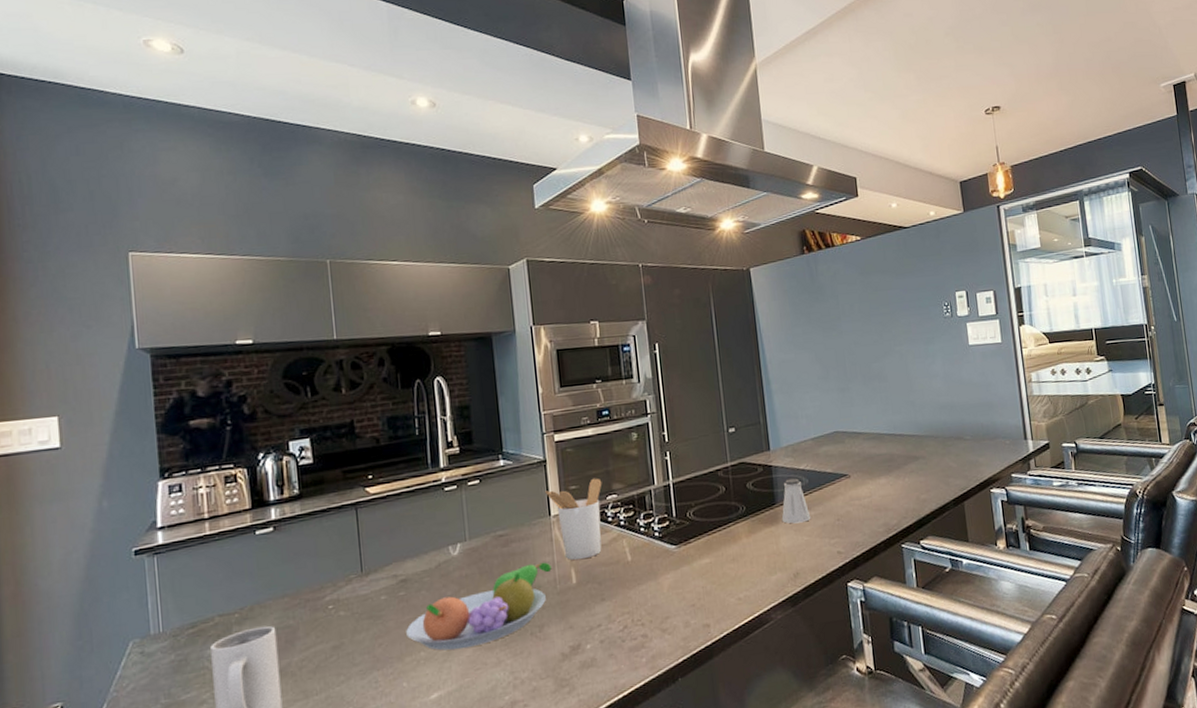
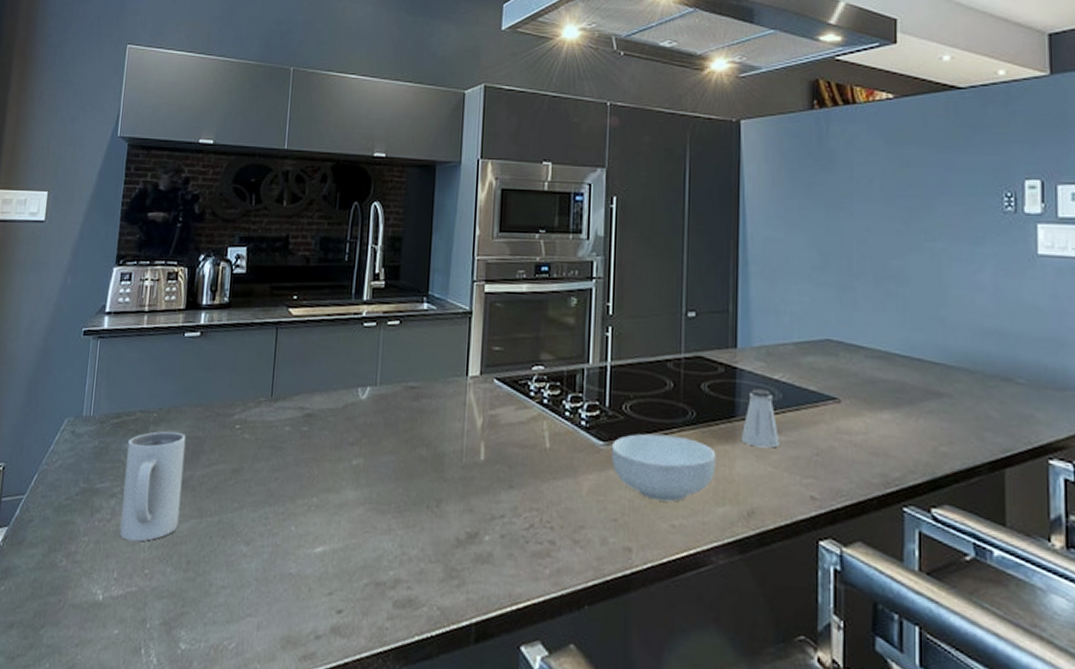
fruit bowl: present [406,562,552,651] -> none [302,426,460,506]
utensil holder: present [545,478,602,560] -> none [466,342,530,435]
cereal bowl: none [682,528,766,583] -> present [610,433,716,502]

